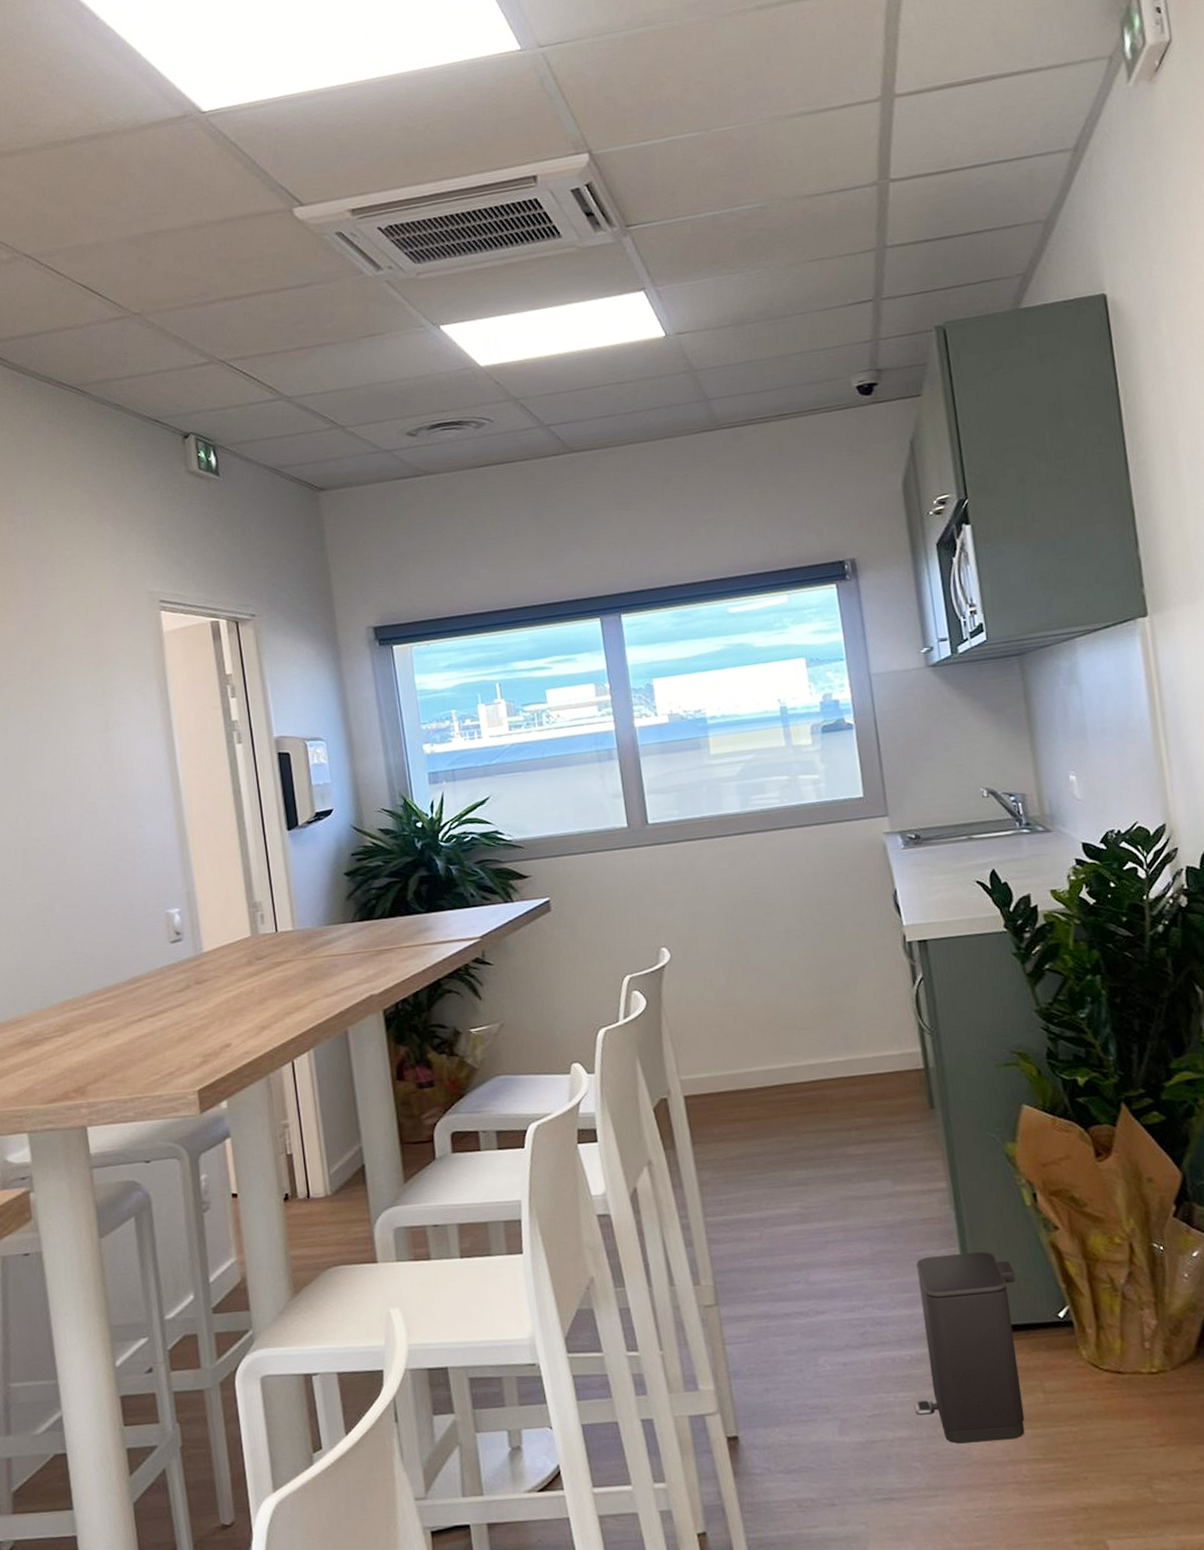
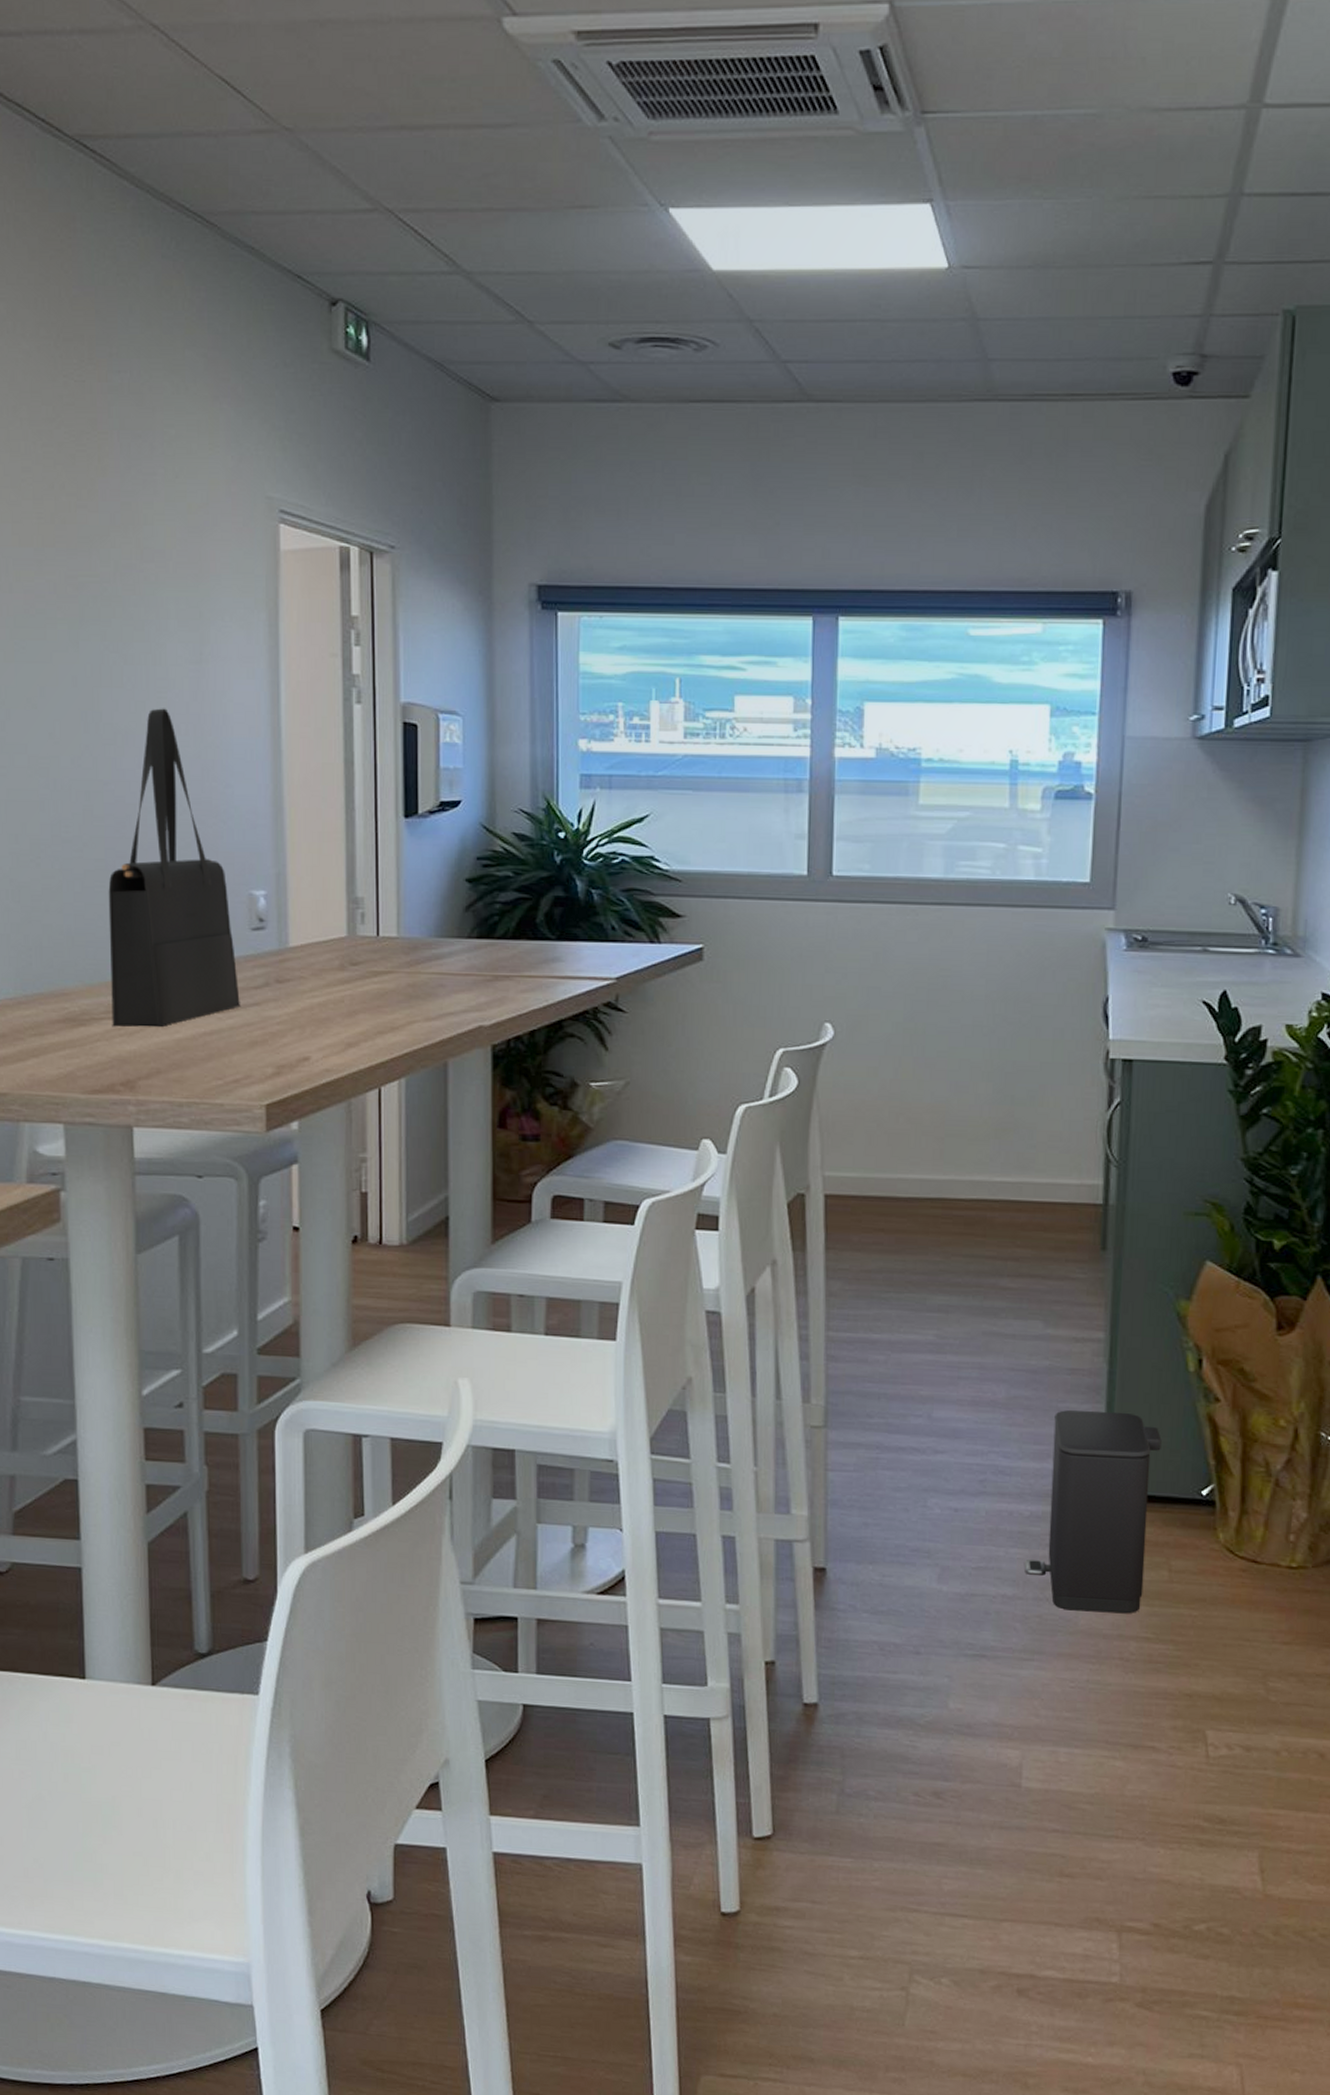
tote bag: none [48,771,168,1043] -> present [108,708,240,1027]

